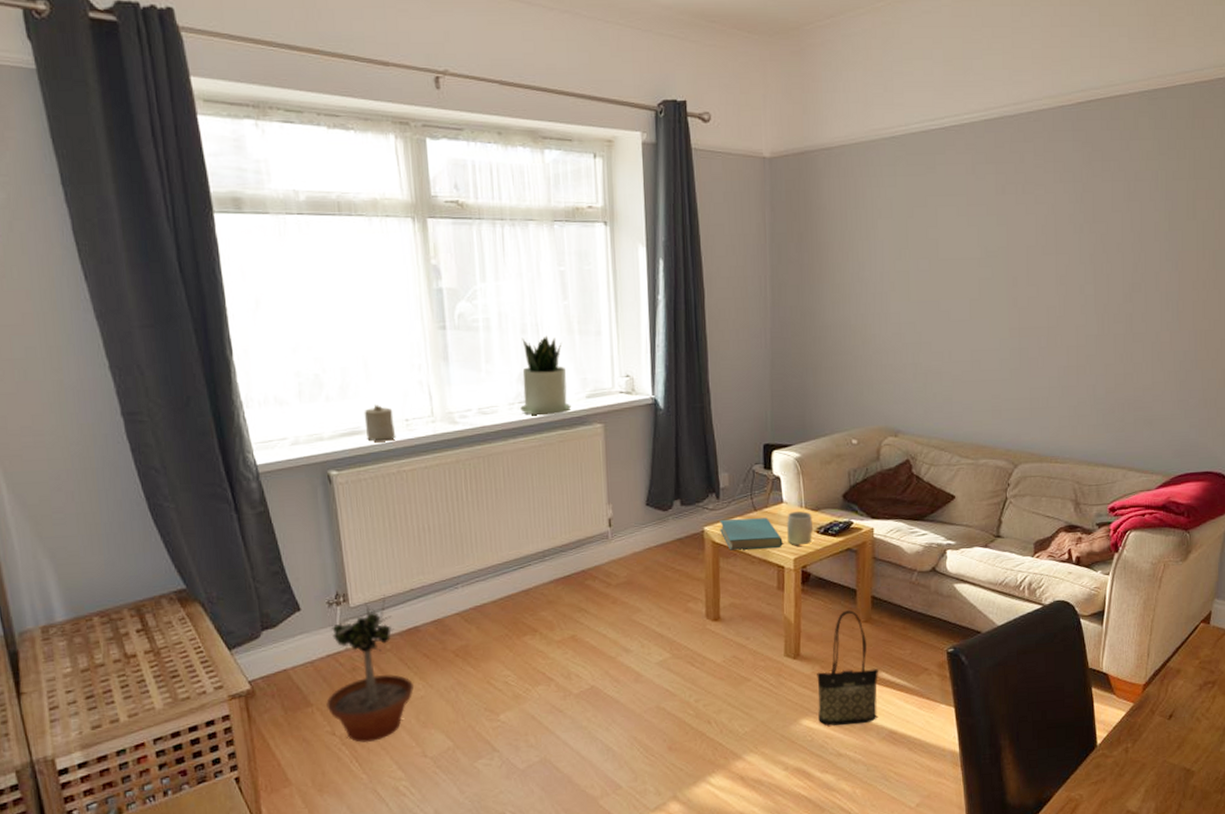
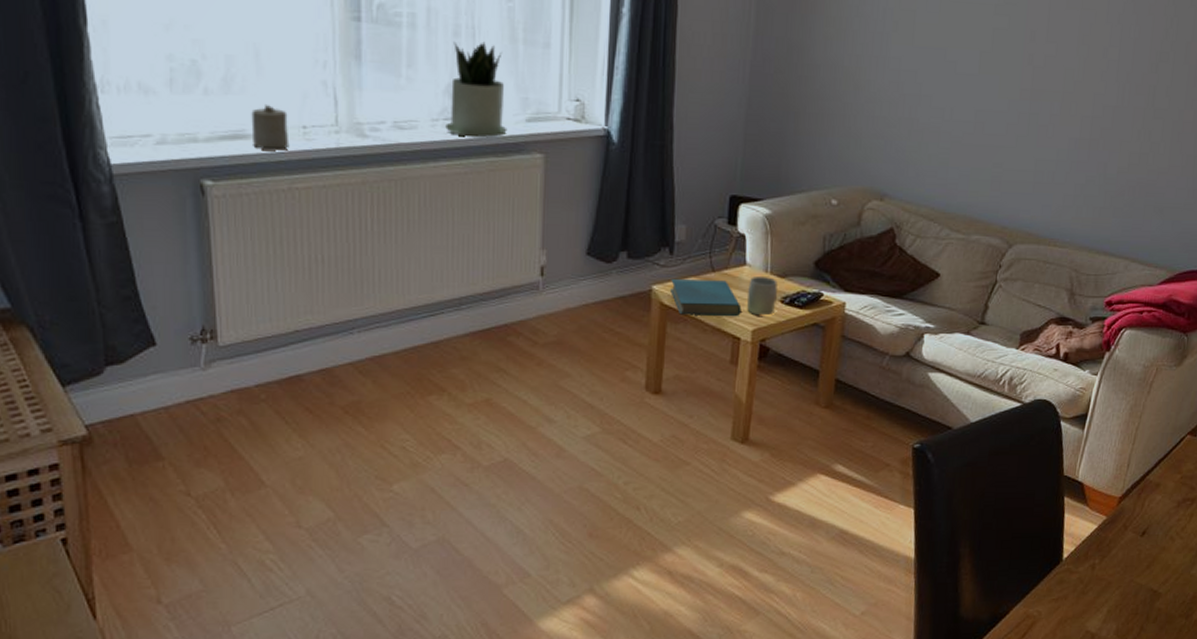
potted tree: present [326,593,414,743] -> none [181,333,290,506]
tote bag: present [817,610,879,726] -> none [762,393,836,521]

